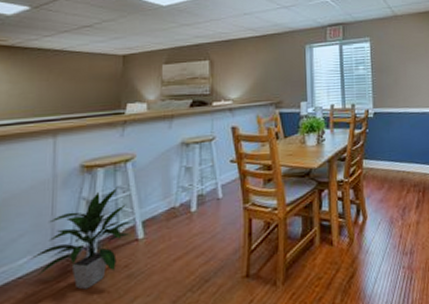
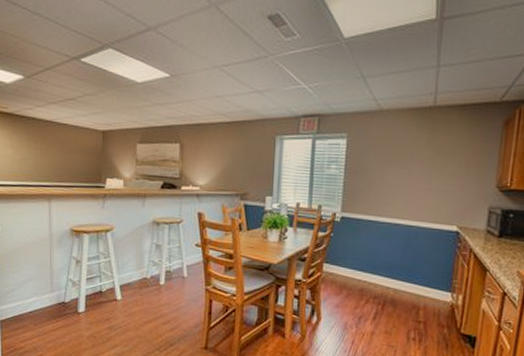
indoor plant: present [30,186,132,290] -> none [37,252,112,331]

